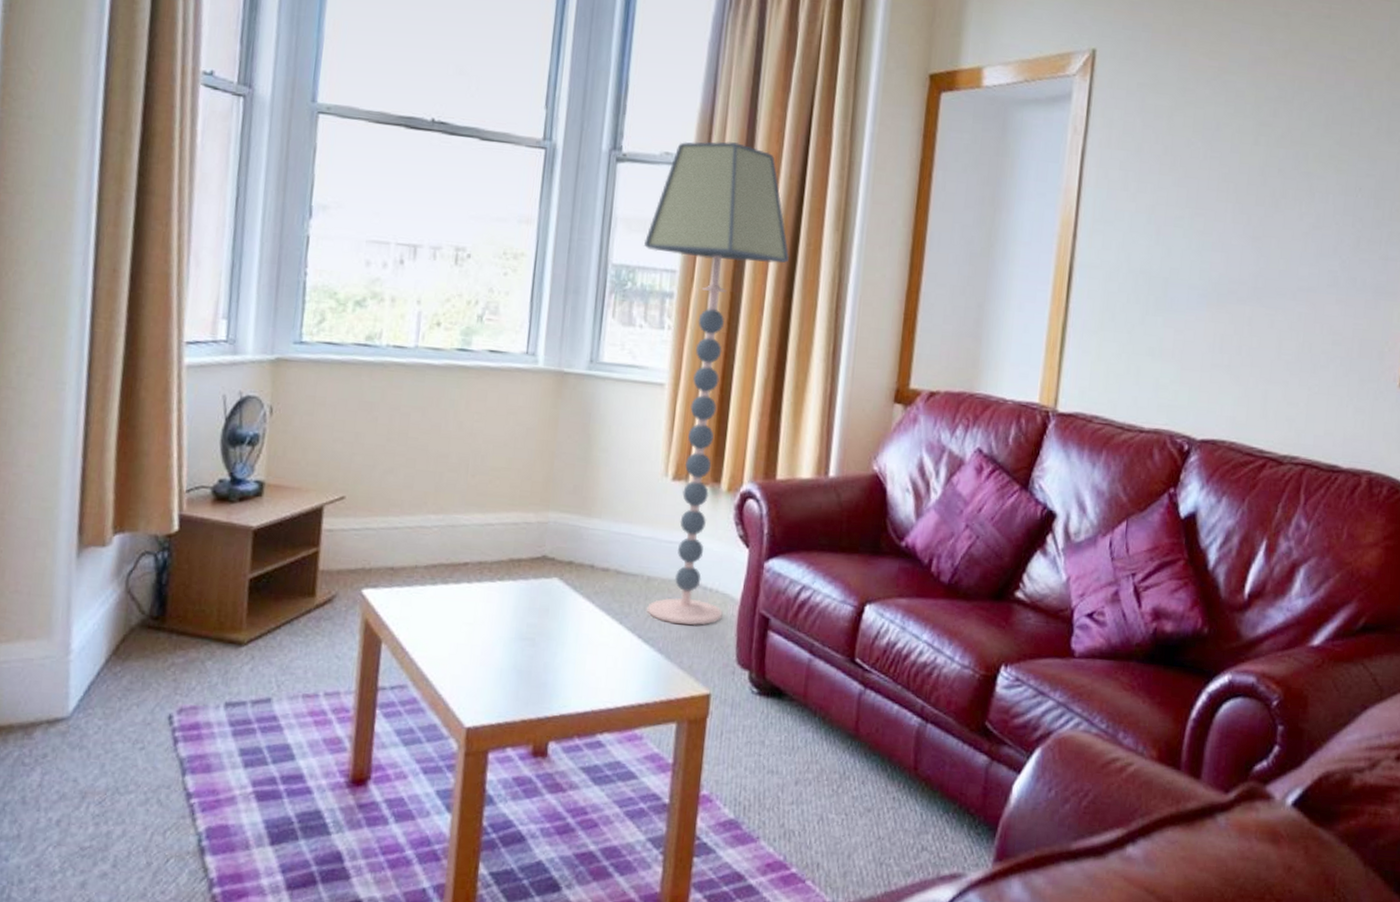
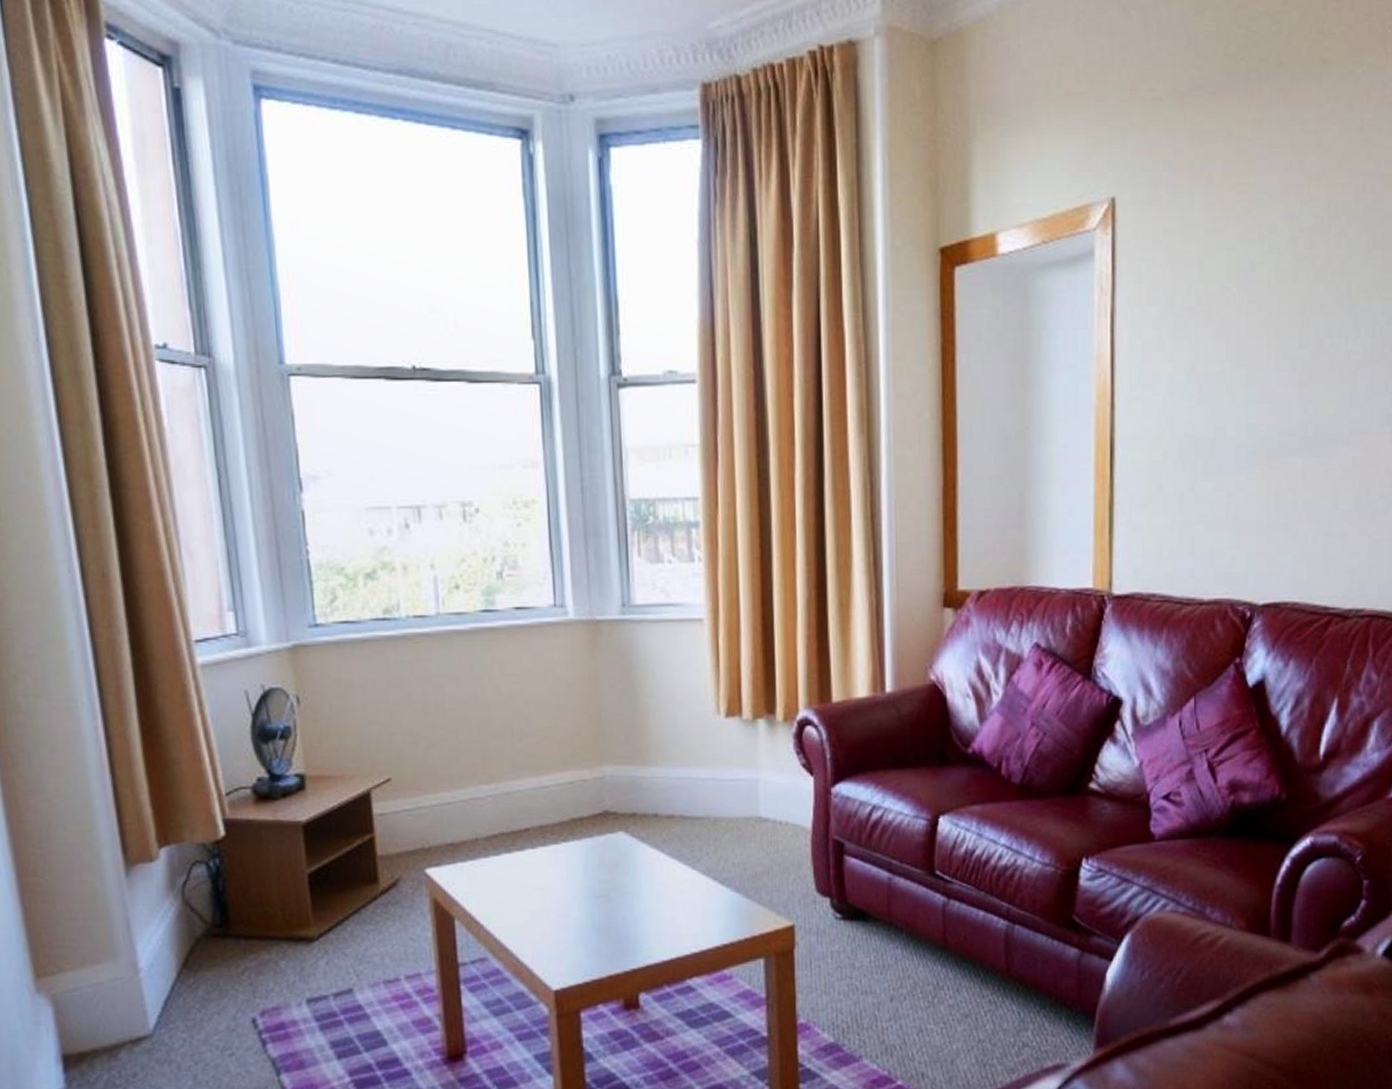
floor lamp: present [643,141,789,626] -> none [659,351,815,862]

